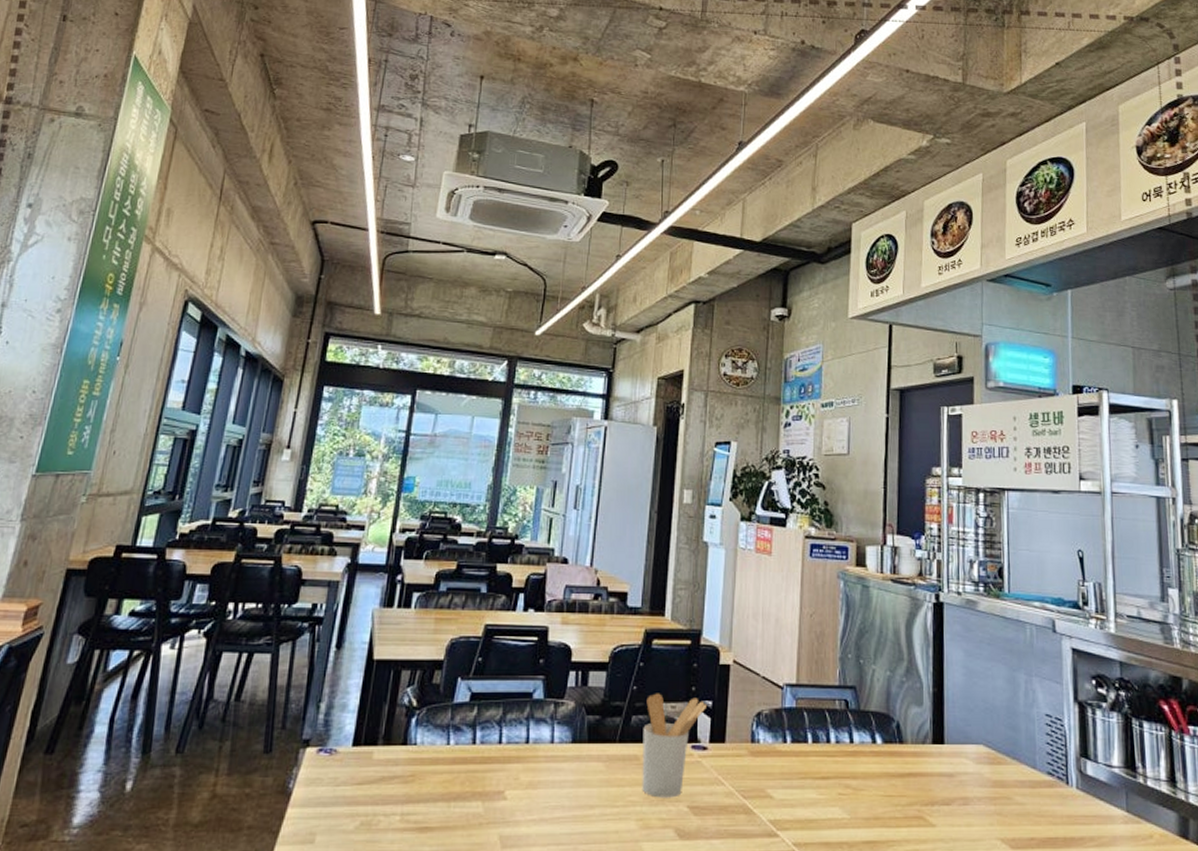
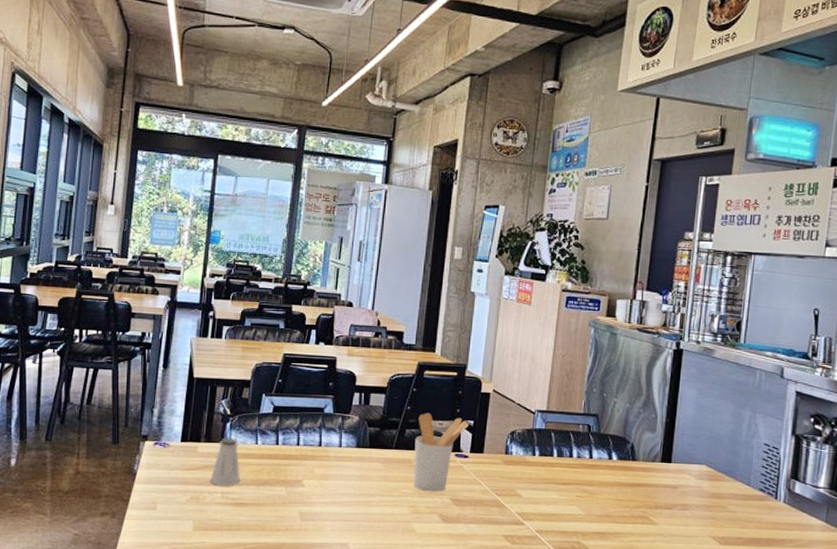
saltshaker: none [387,737,426,804] -> present [210,437,240,486]

